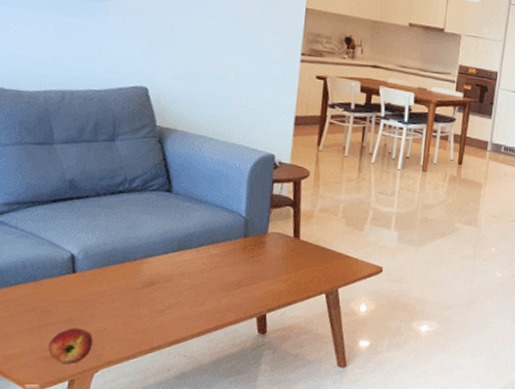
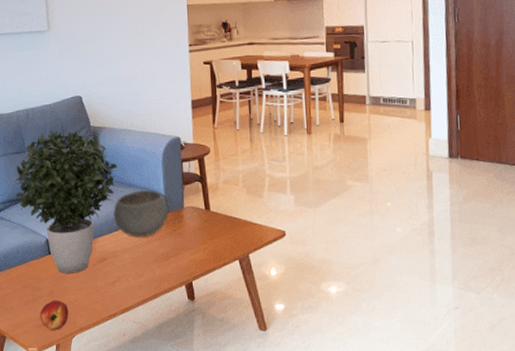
potted plant: none [30,123,187,297] -> present [14,130,117,273]
bowl: none [173,207,249,262] -> present [113,189,169,237]

